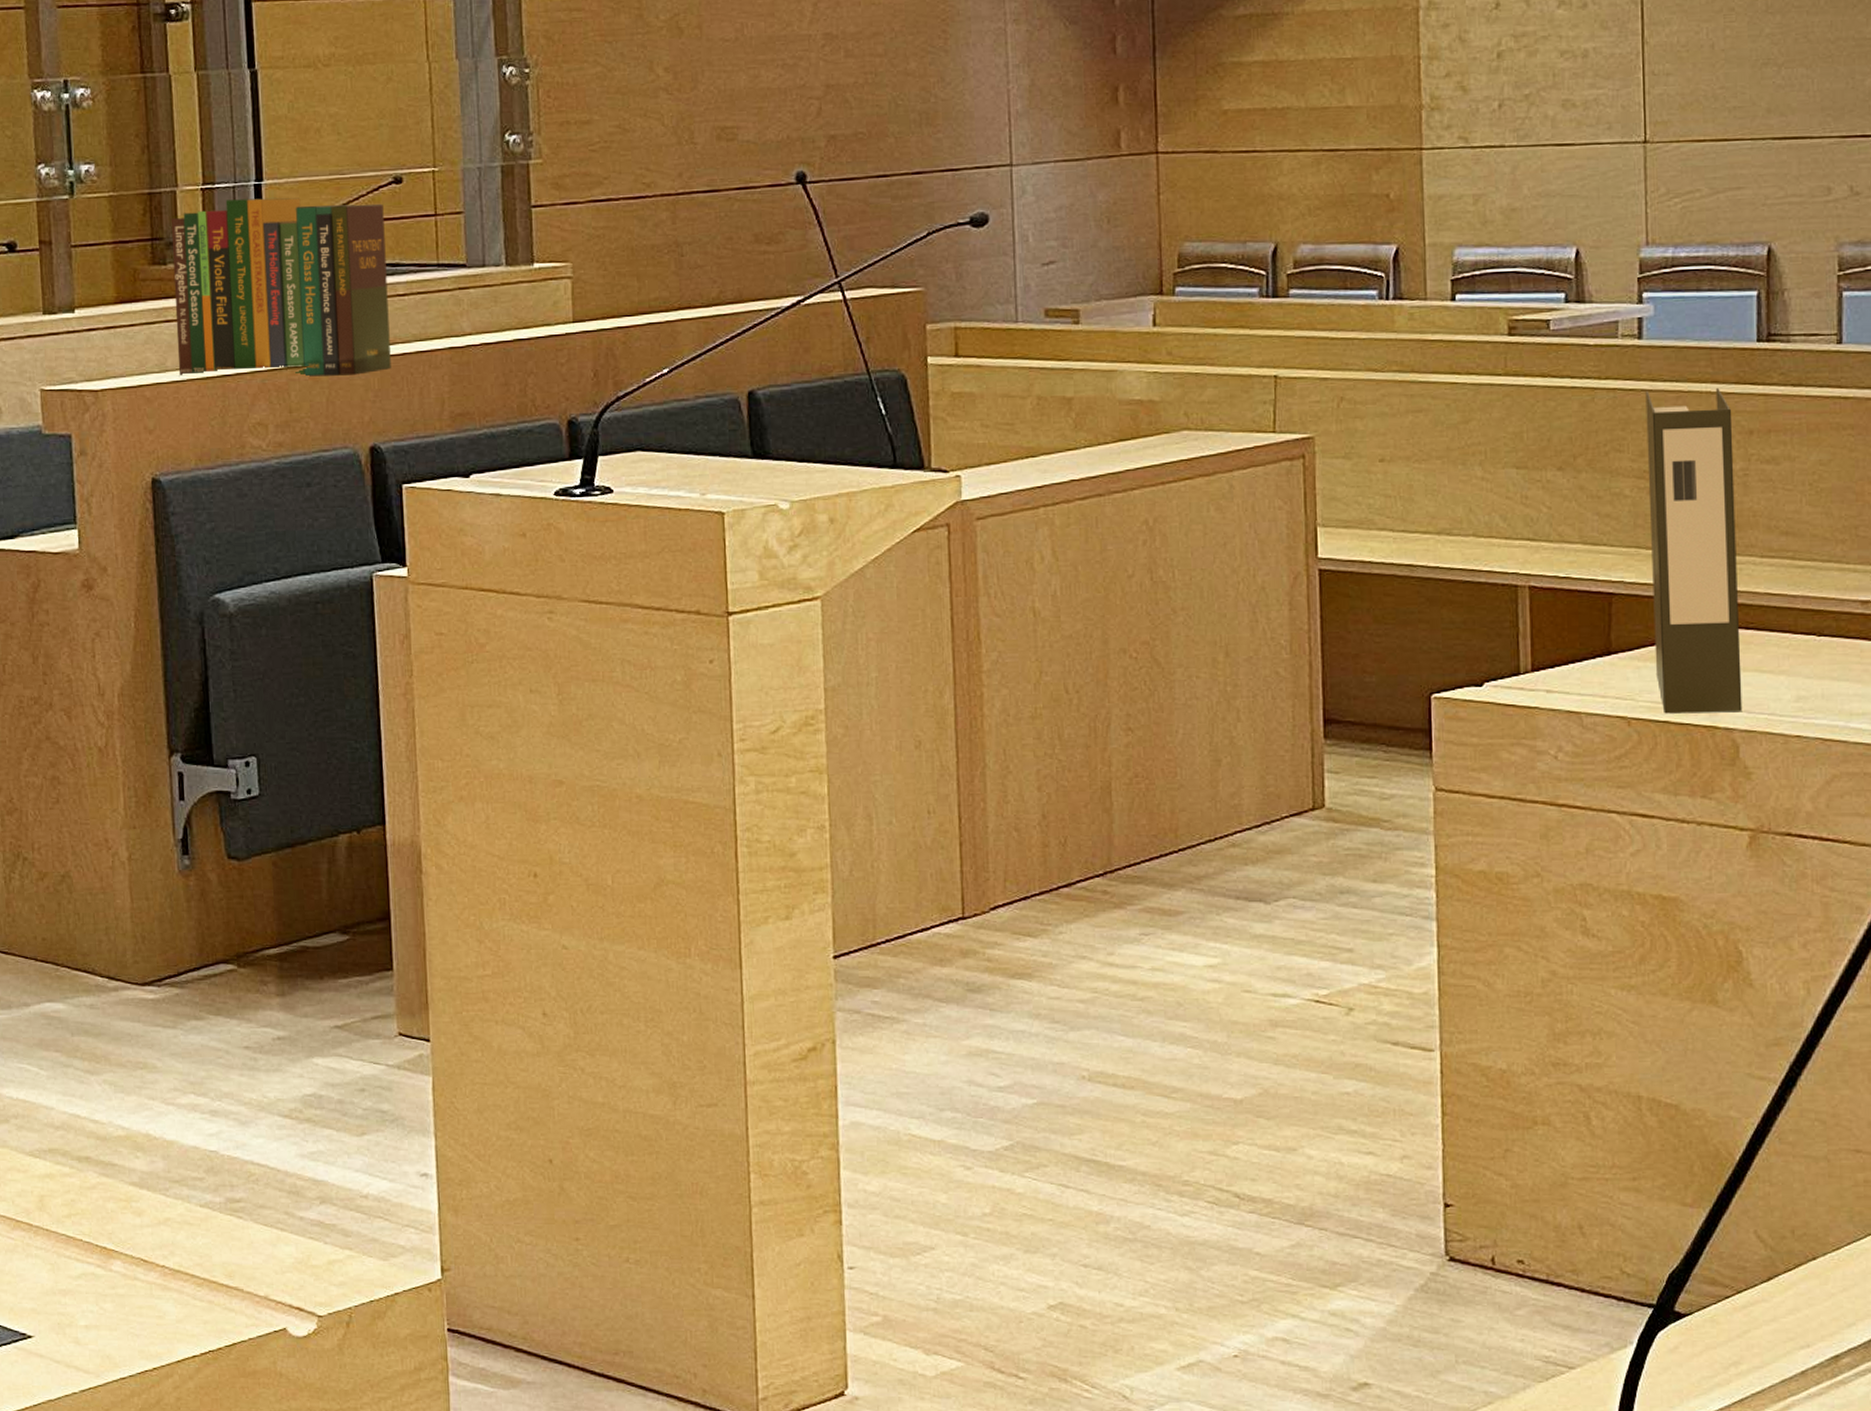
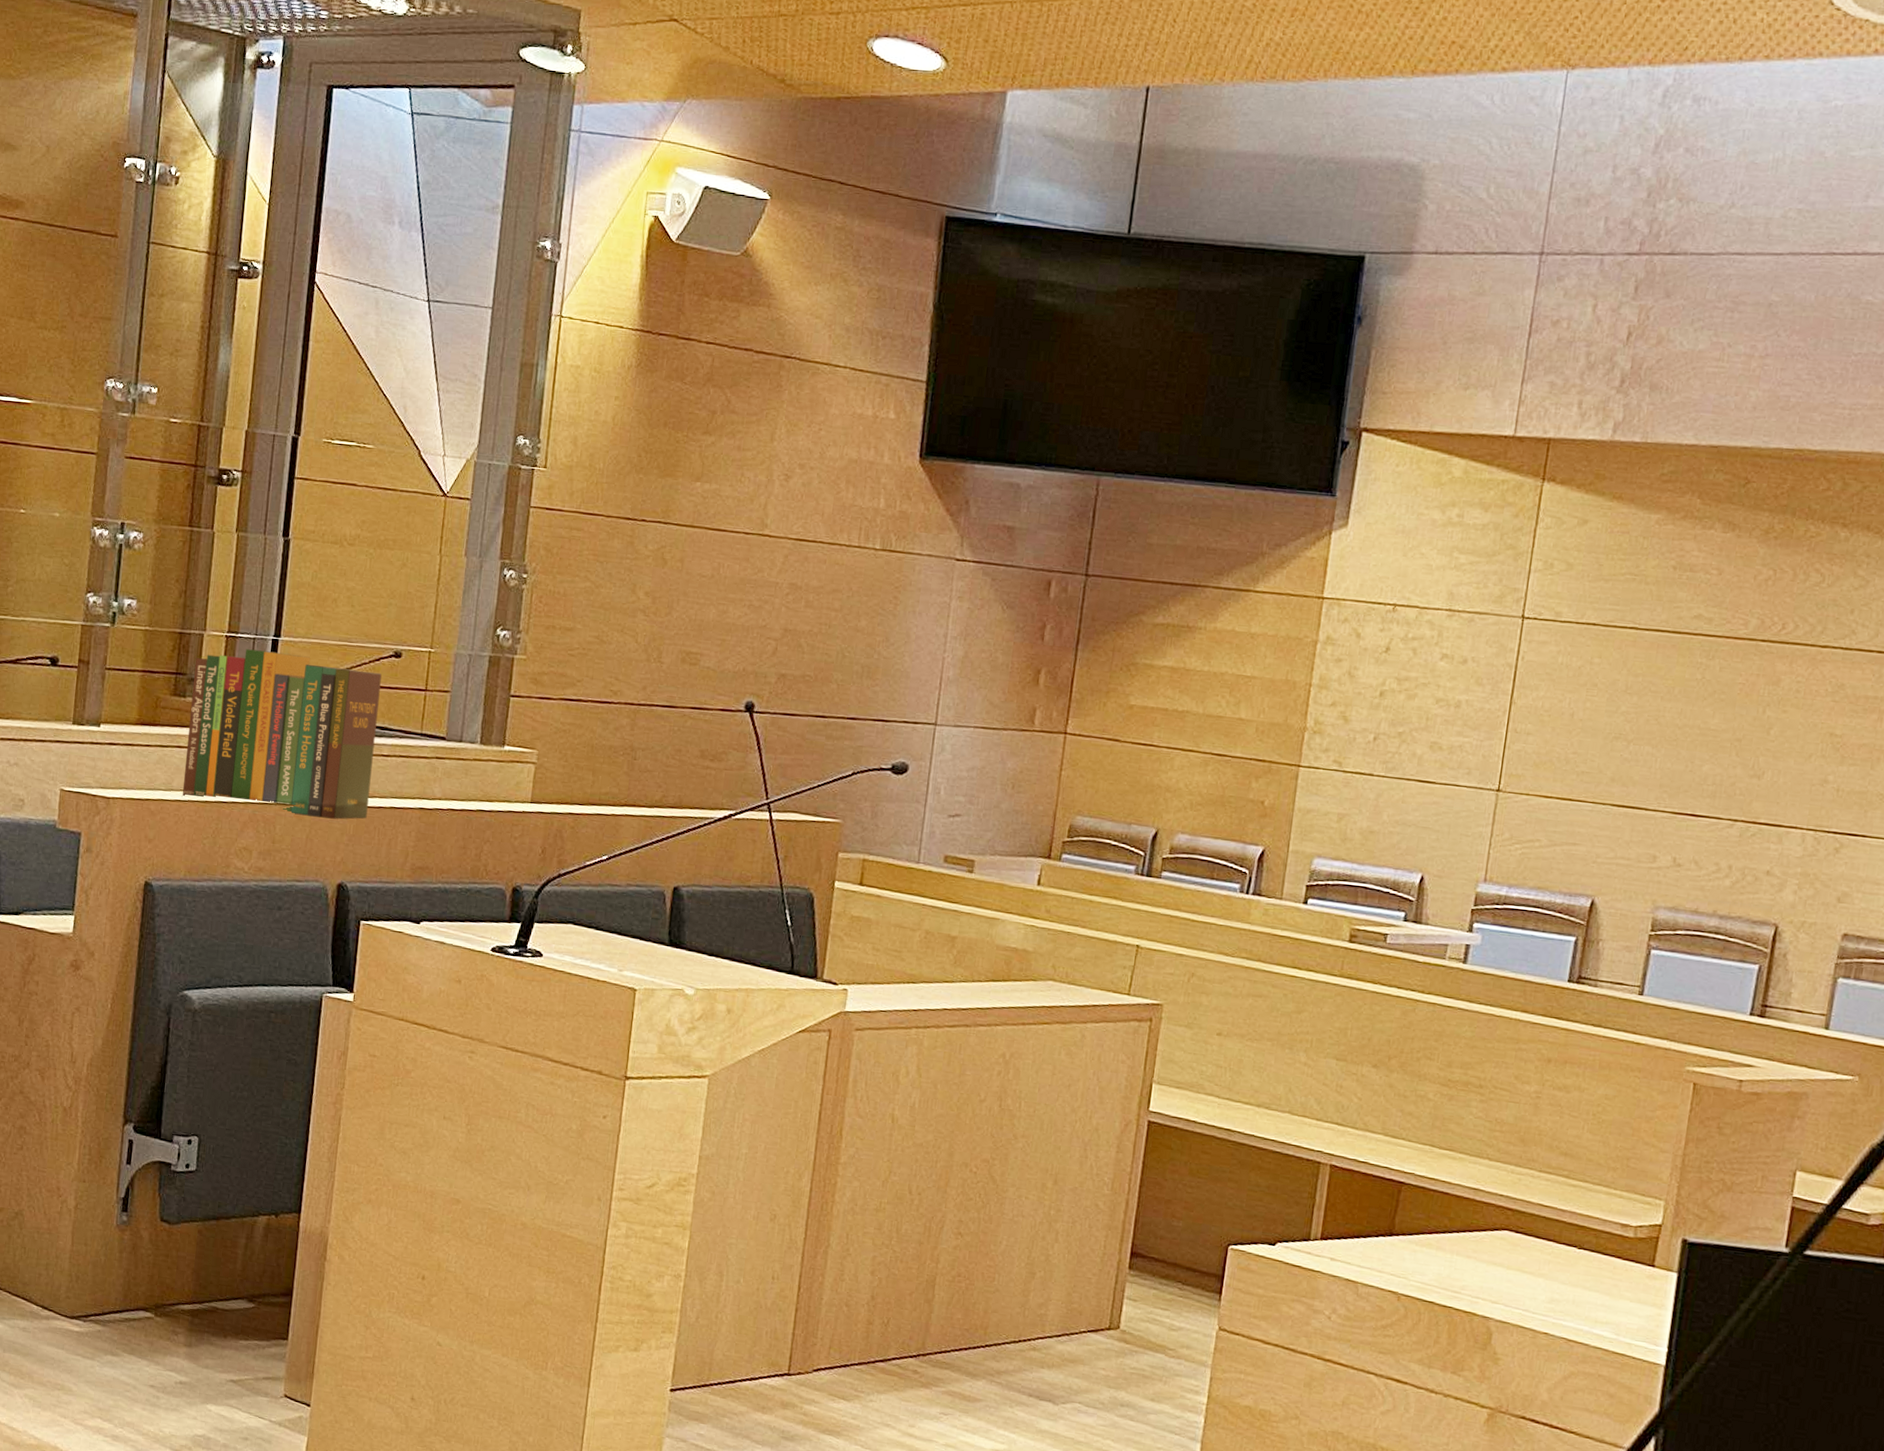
binder: present [1645,387,1743,714] -> none [1429,1010,1535,1304]

